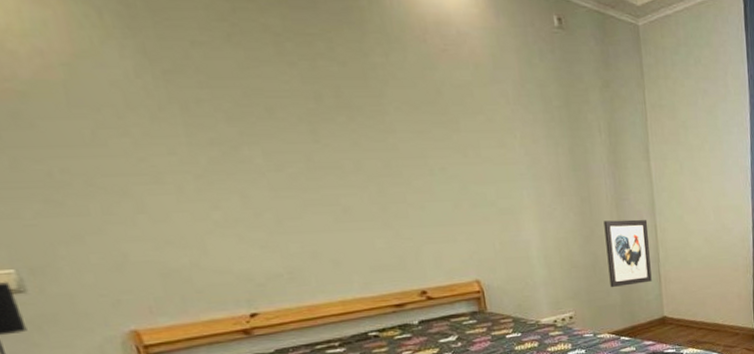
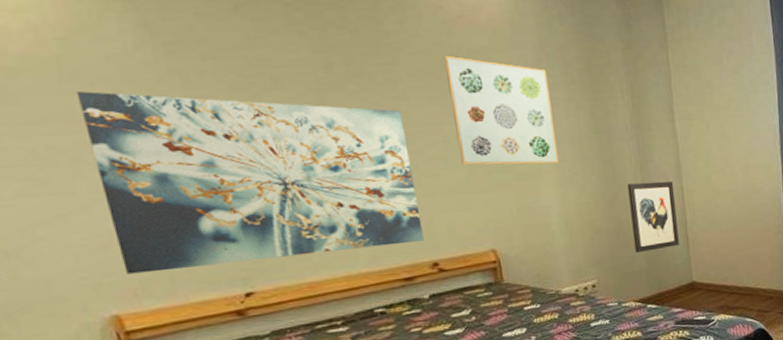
wall art: none [84,117,413,293] -> present [76,91,424,275]
wall art: none [428,89,539,200] -> present [443,55,559,165]

